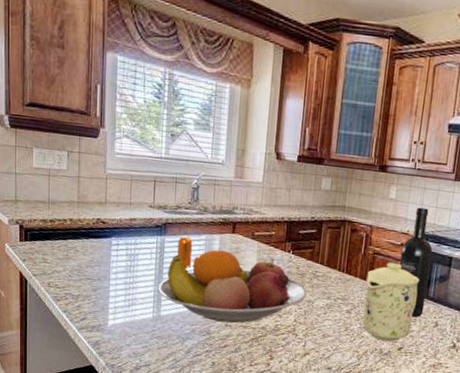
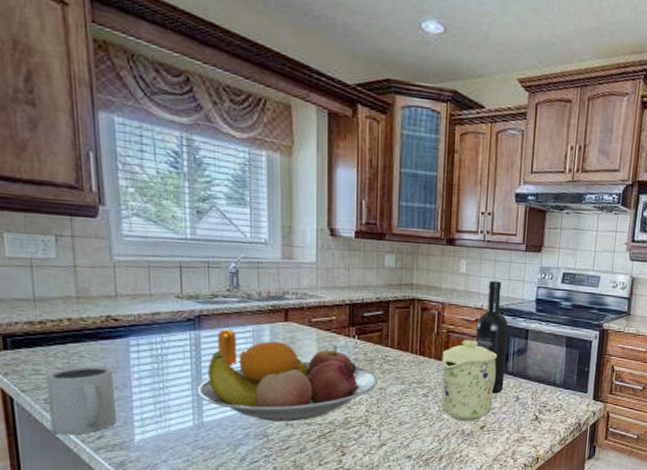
mug: none [50,259,97,315] -> present [46,366,117,435]

